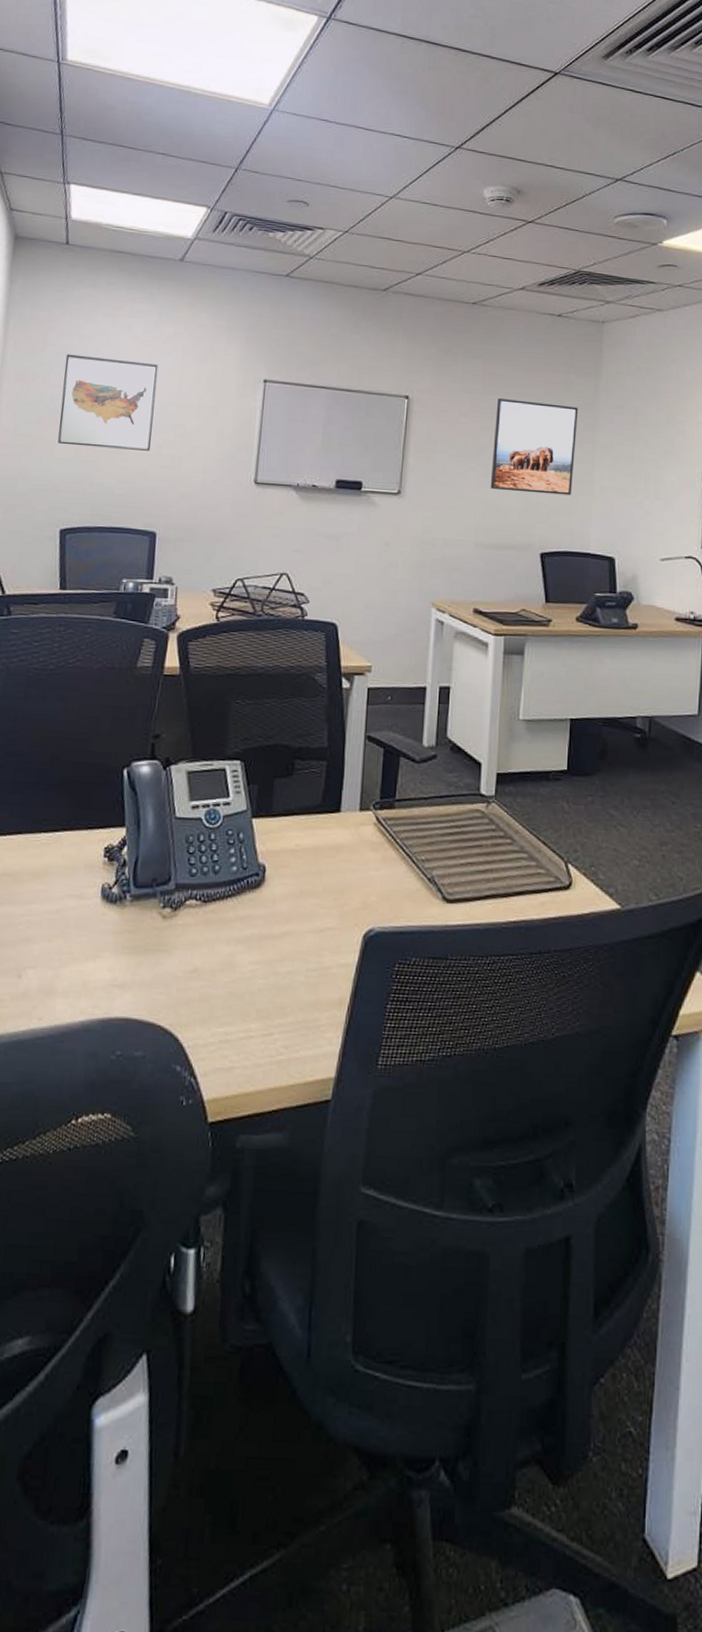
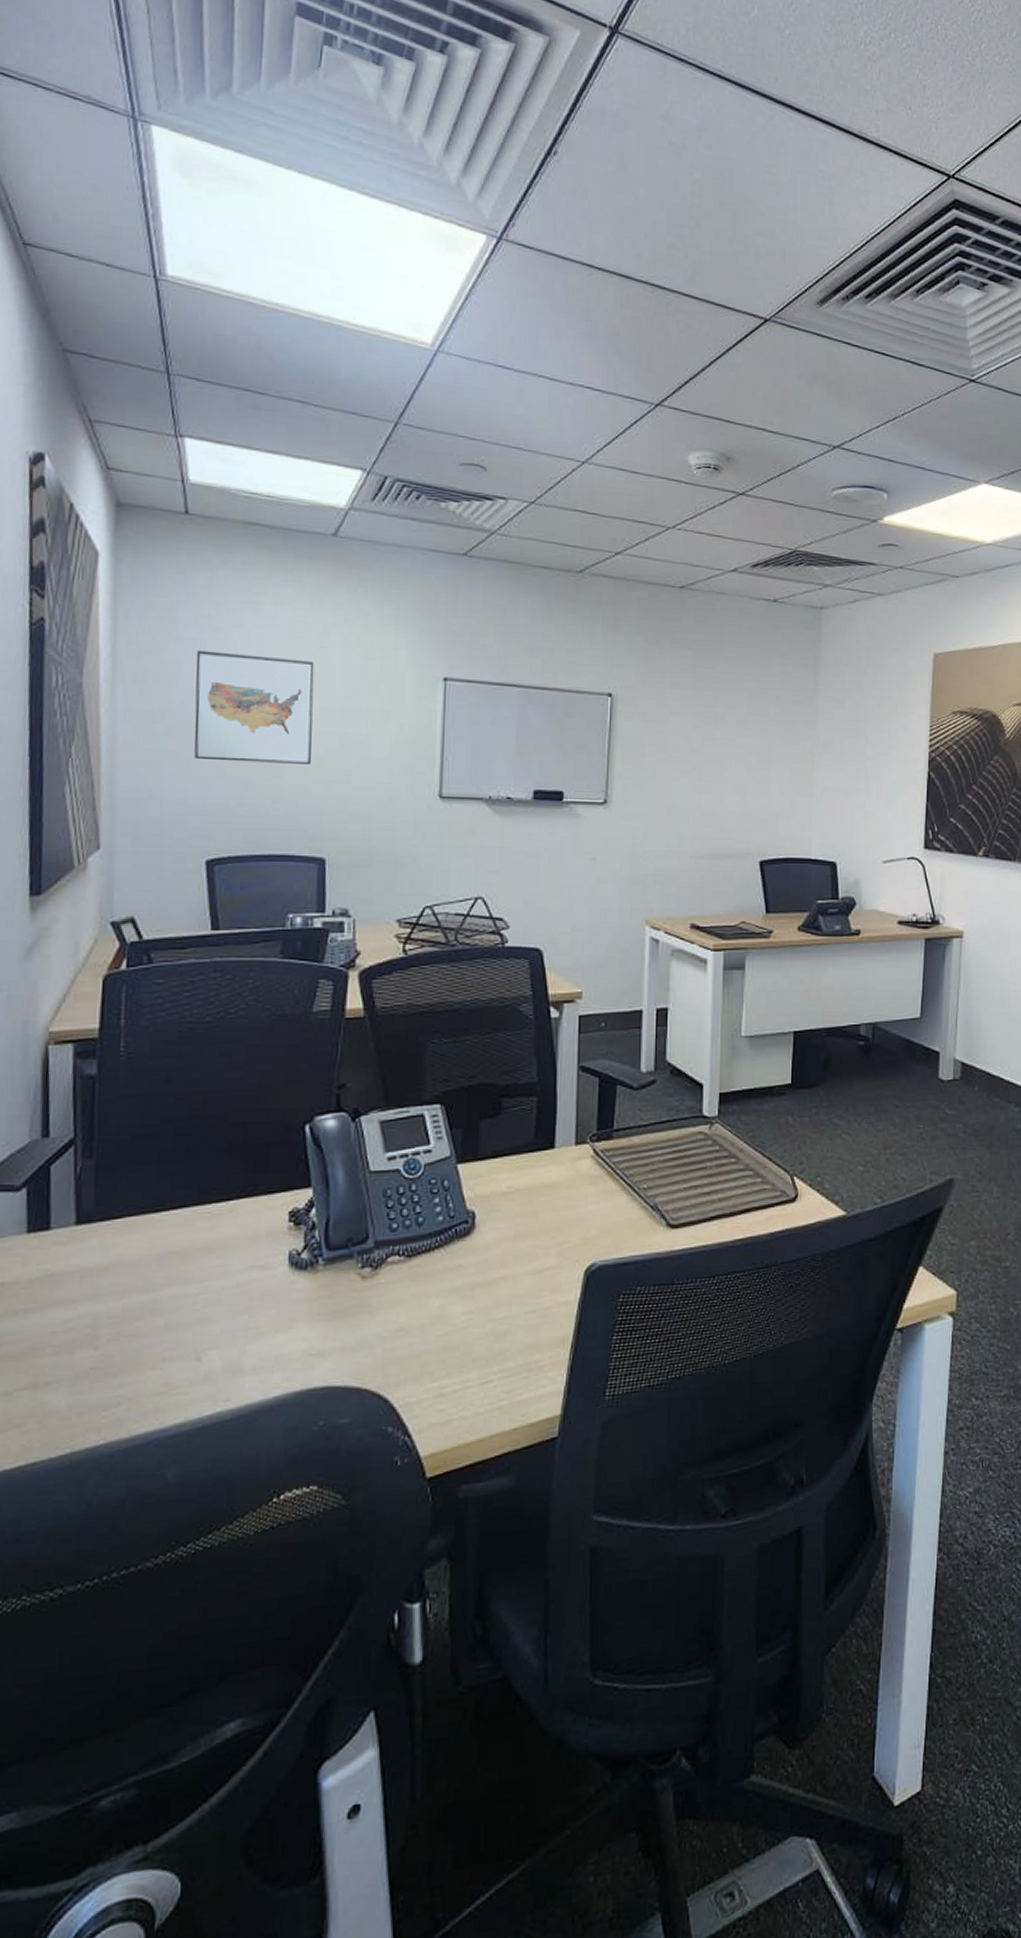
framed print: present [490,397,578,496] -> none [704,693,797,798]

